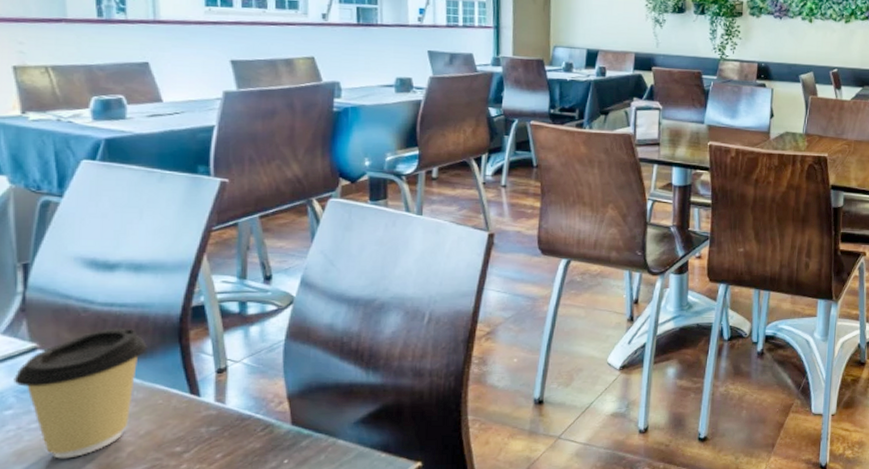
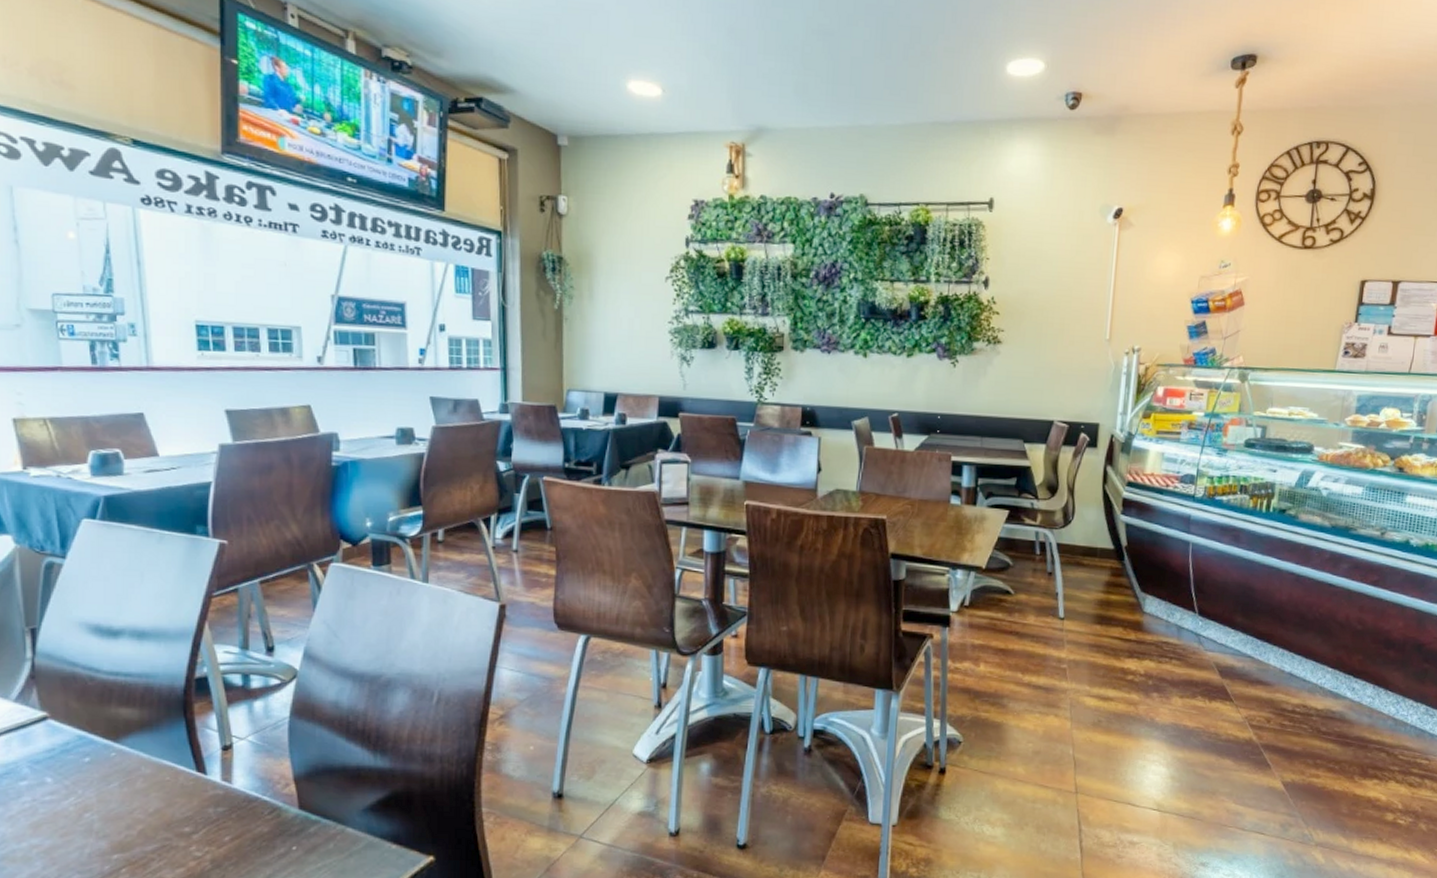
coffee cup: present [14,328,147,459] -> none [27,698,153,834]

